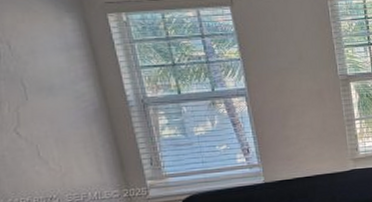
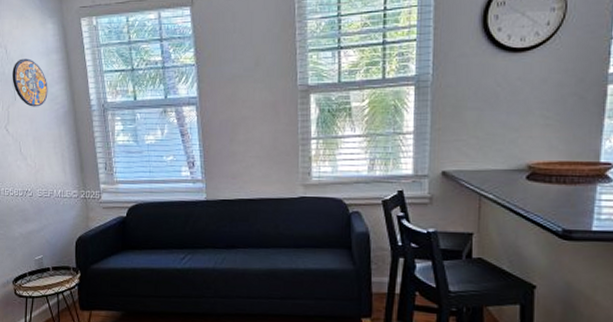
manhole cover: none [20,54,72,106] -> present [12,58,48,107]

